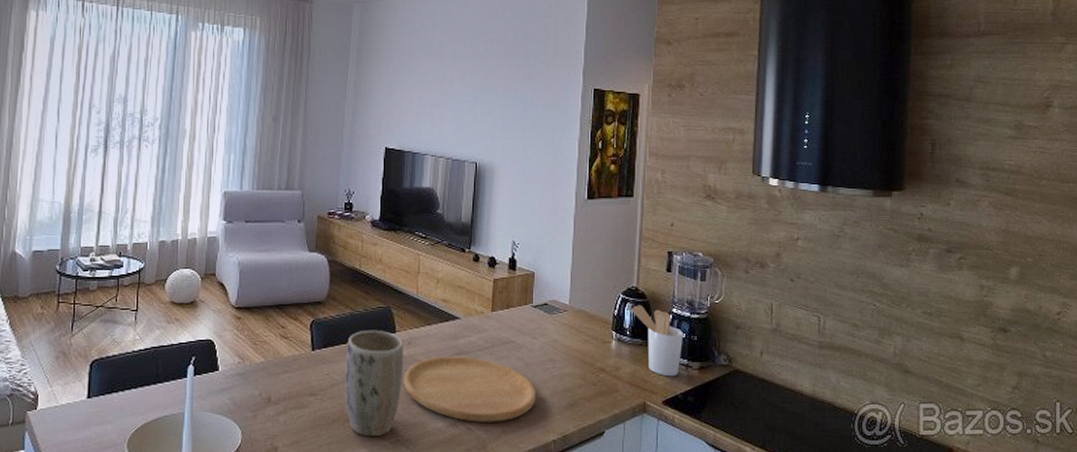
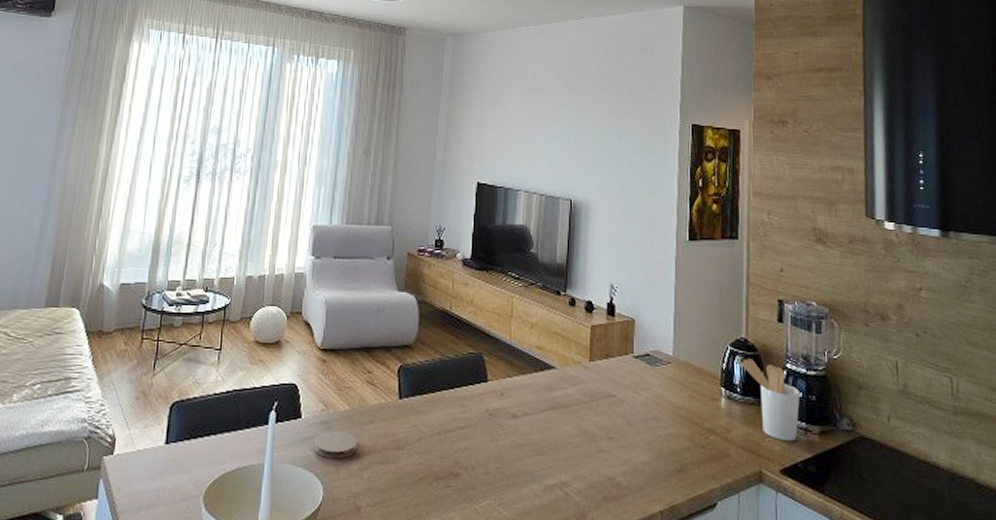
coaster: none [231,380,273,406] -> present [313,430,358,459]
plant pot: present [344,330,404,437] -> none [432,378,497,500]
cutting board: present [404,356,537,422] -> none [496,409,641,488]

